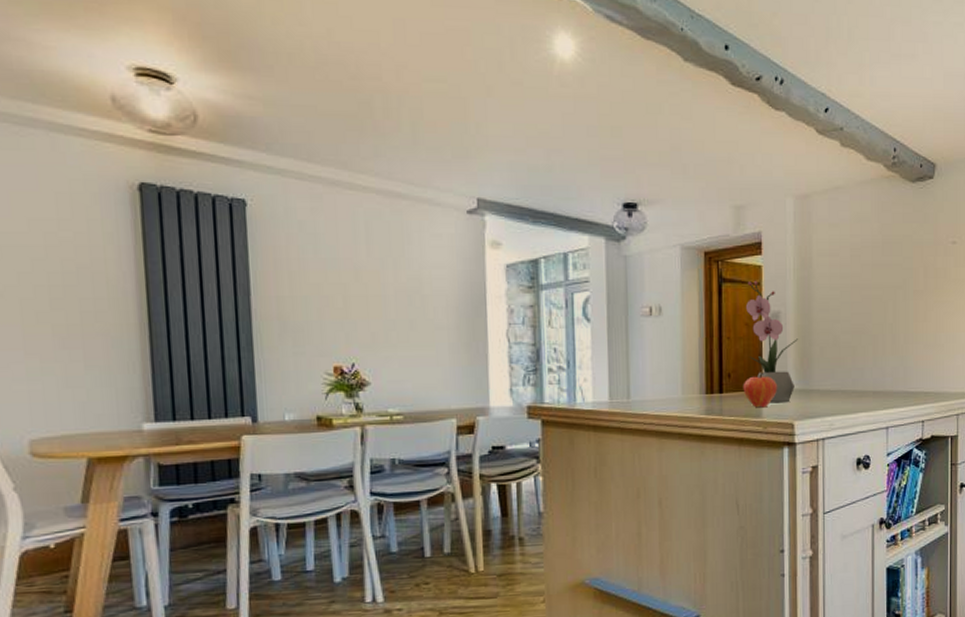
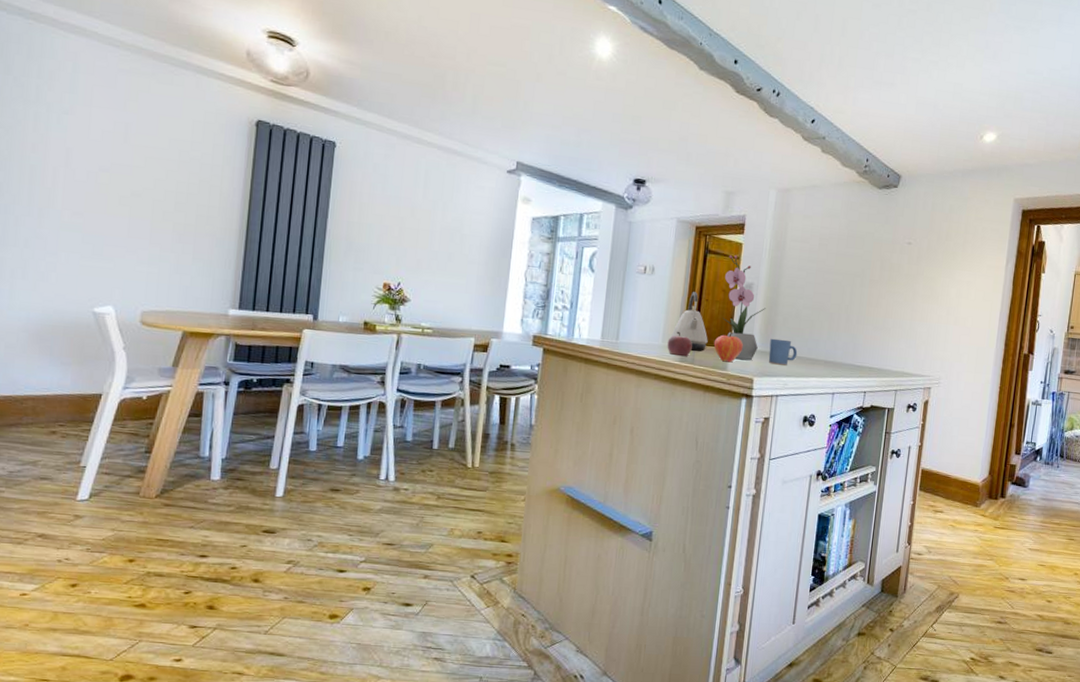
fruit: none [688,379,718,409] -> present [667,331,692,357]
kettle: none [691,330,736,401] -> present [670,292,708,352]
mug: none [808,372,841,403] -> present [768,338,798,366]

